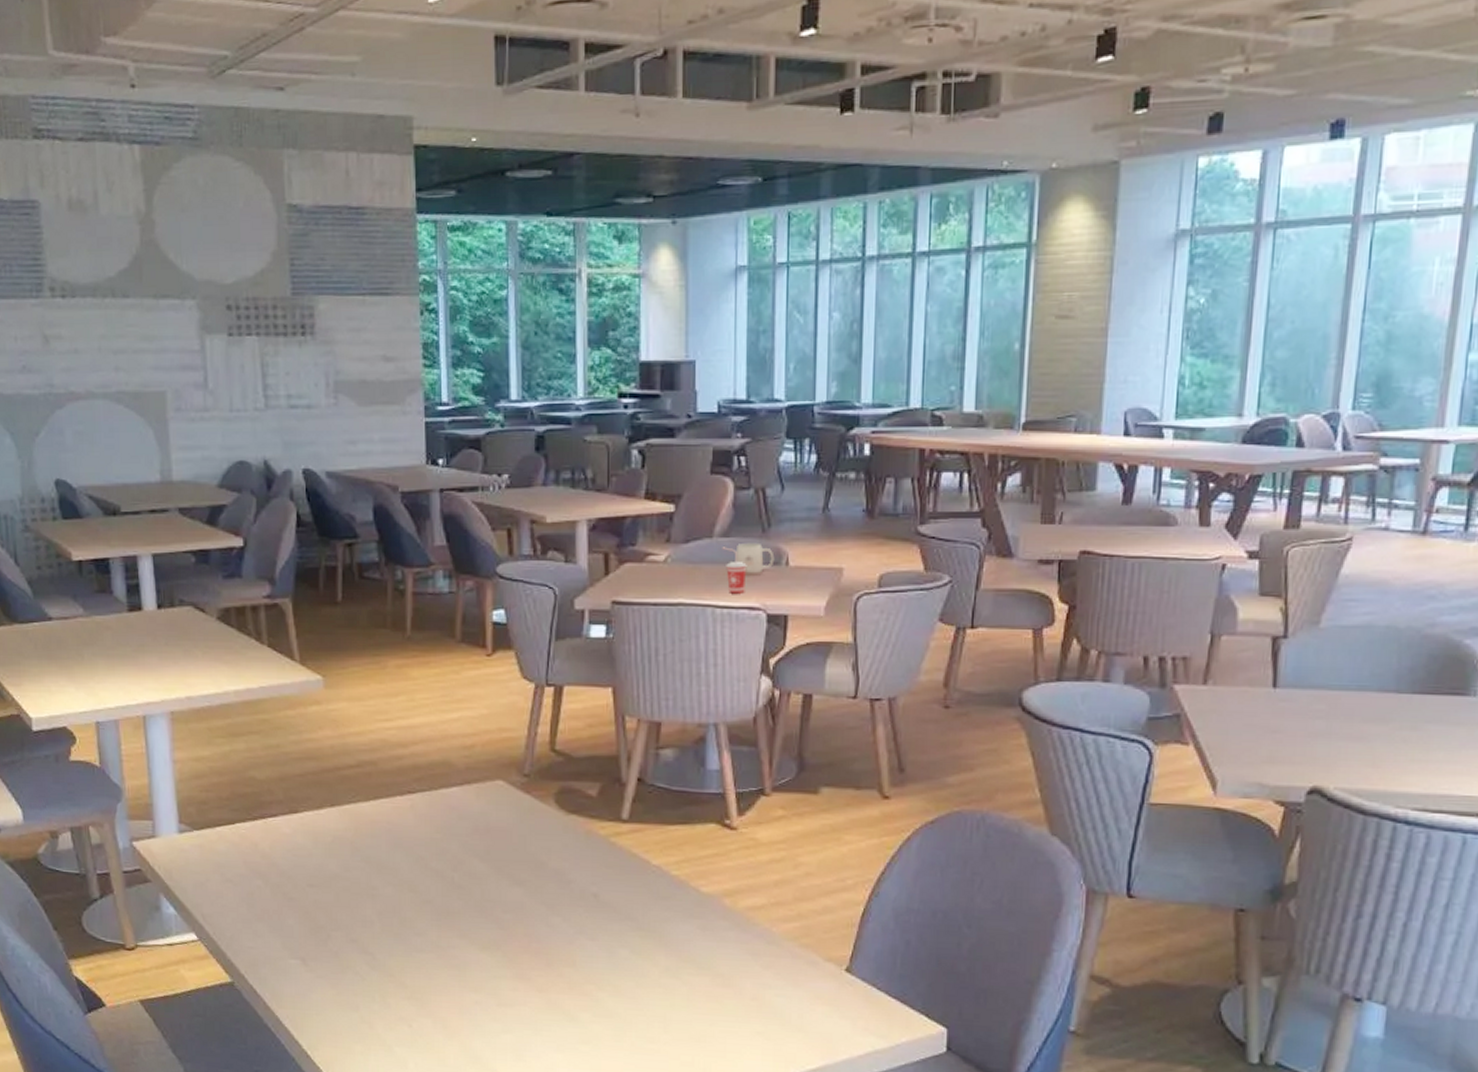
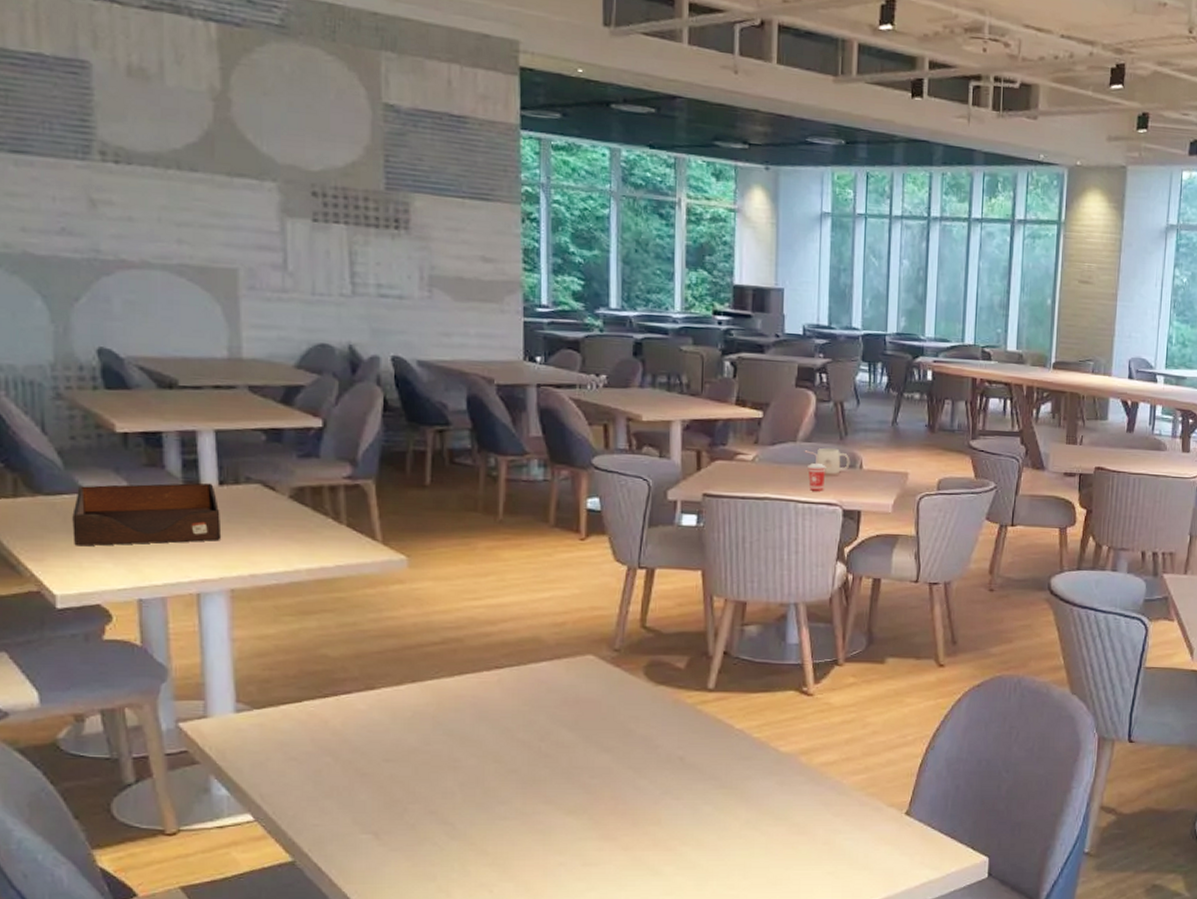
tray: none [41,606,162,672] -> present [72,482,222,547]

